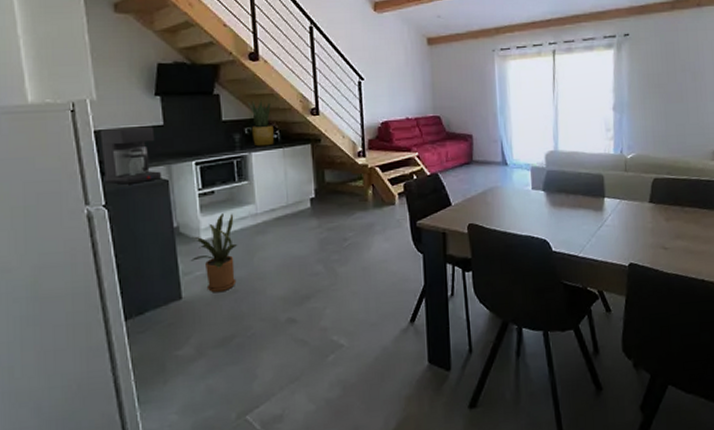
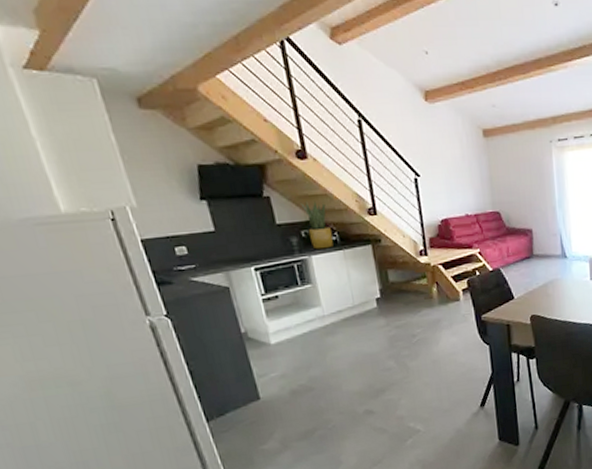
coffee maker: present [100,126,162,185] -> none [147,233,222,294]
house plant: present [190,213,238,293] -> none [261,316,312,392]

